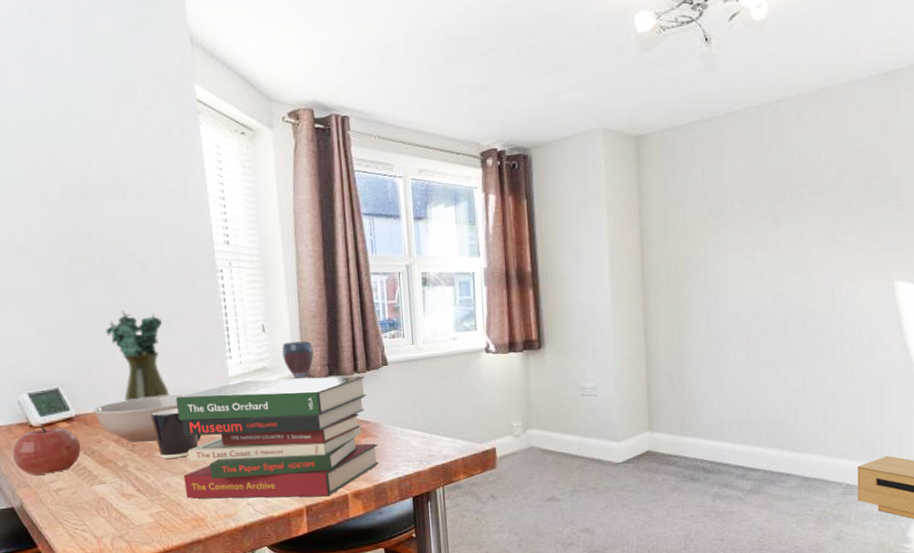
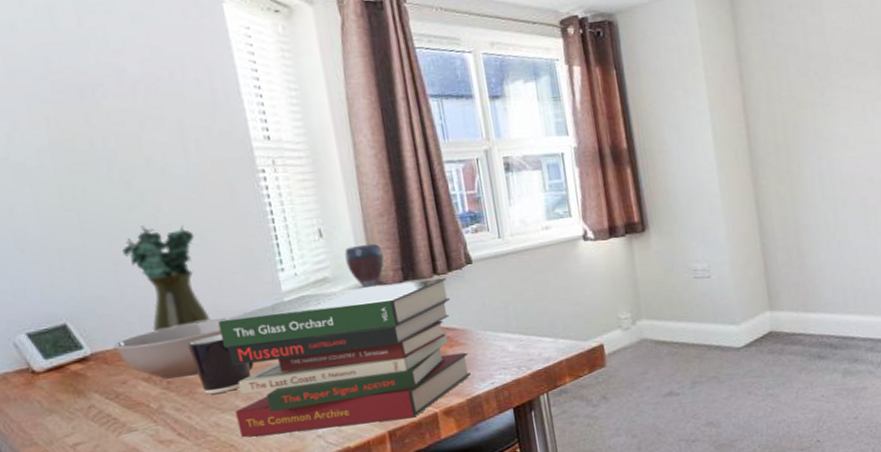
fruit: present [12,424,81,476] -> none [11,368,102,431]

